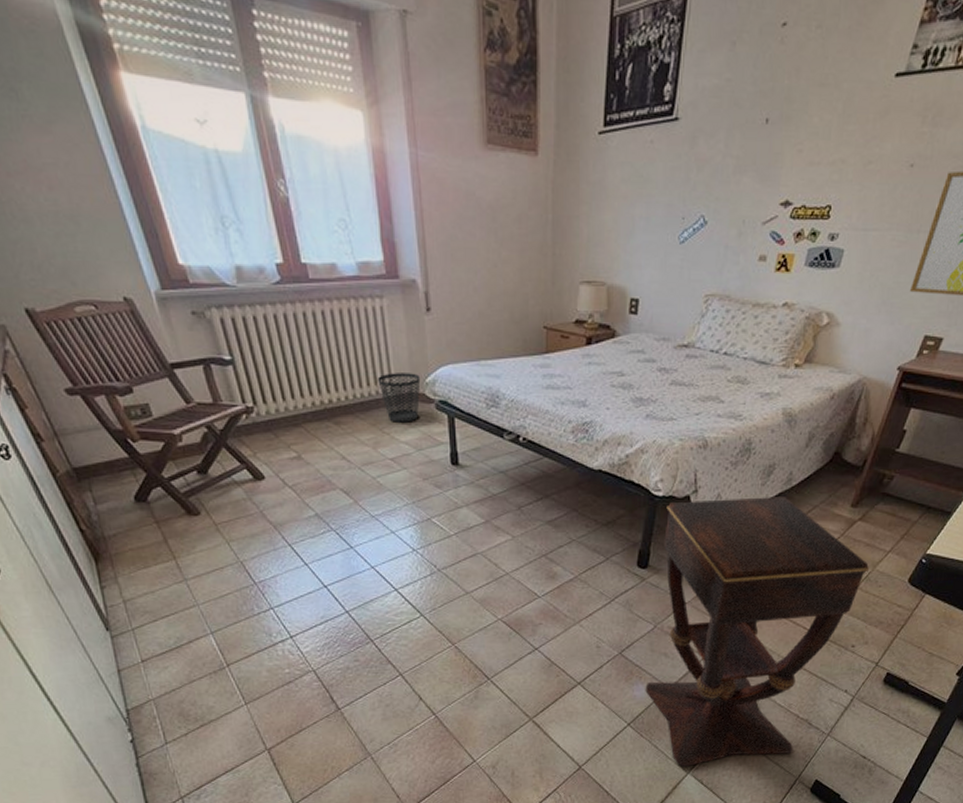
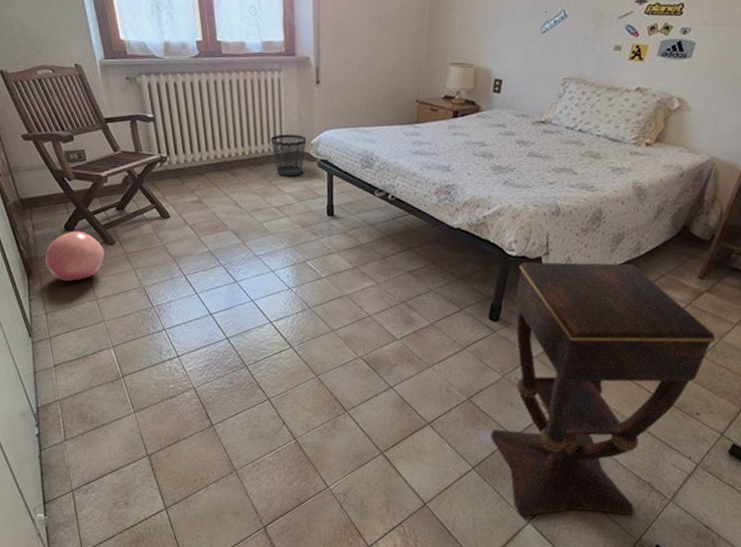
ball: none [113,502,189,561] -> present [44,231,105,281]

